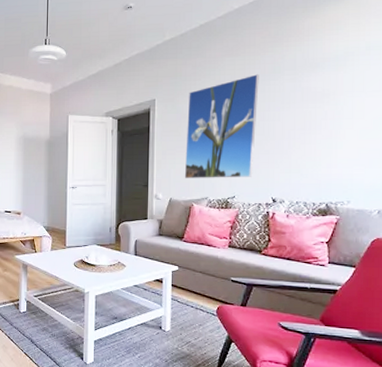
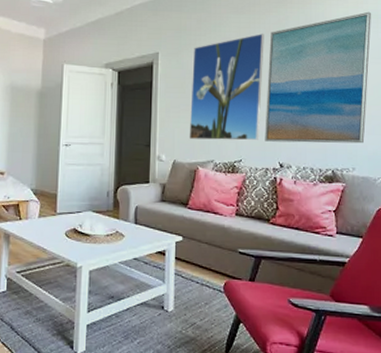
wall art: none [258,43,373,178] -> present [265,11,371,144]

